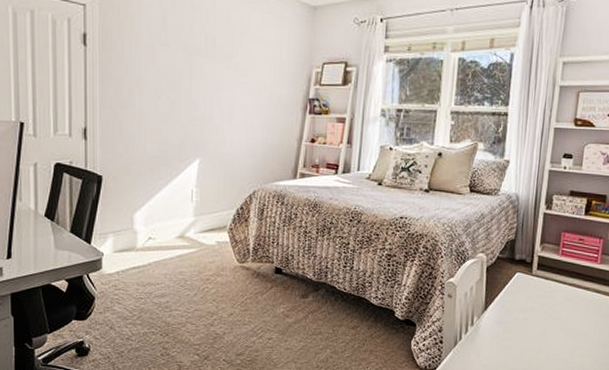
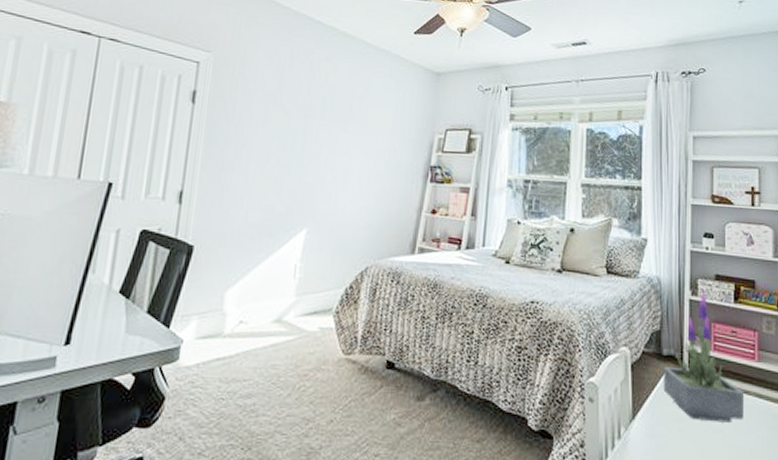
potted plant: none [513,204,585,312] -> present [663,290,745,423]

